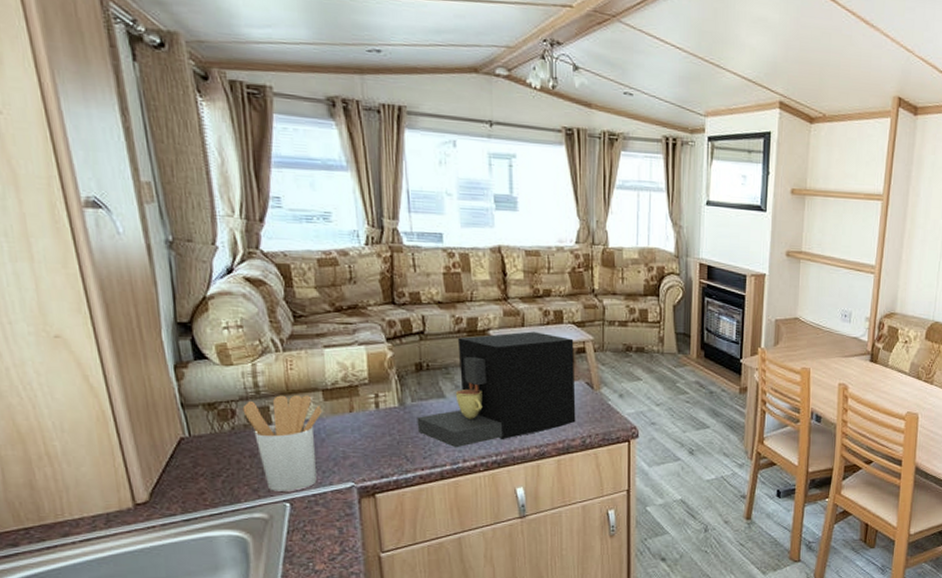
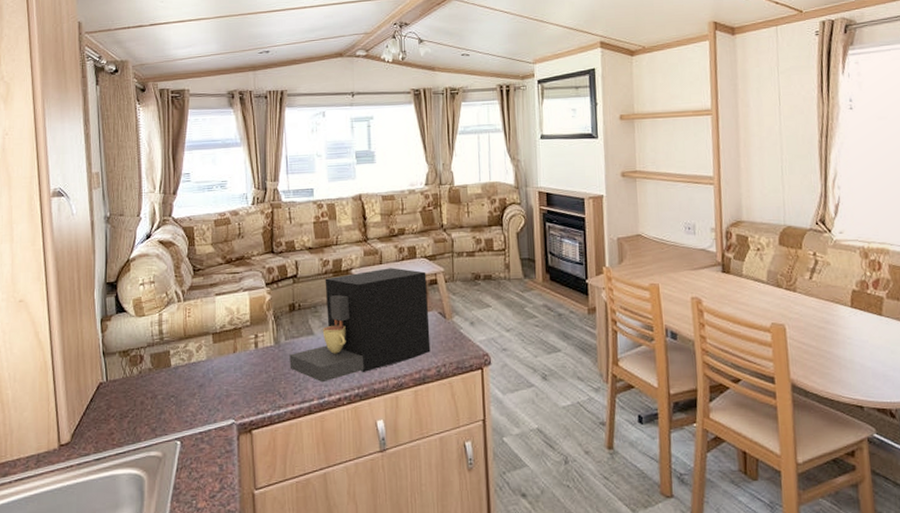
utensil holder: present [242,395,322,491] -> none [149,339,211,430]

